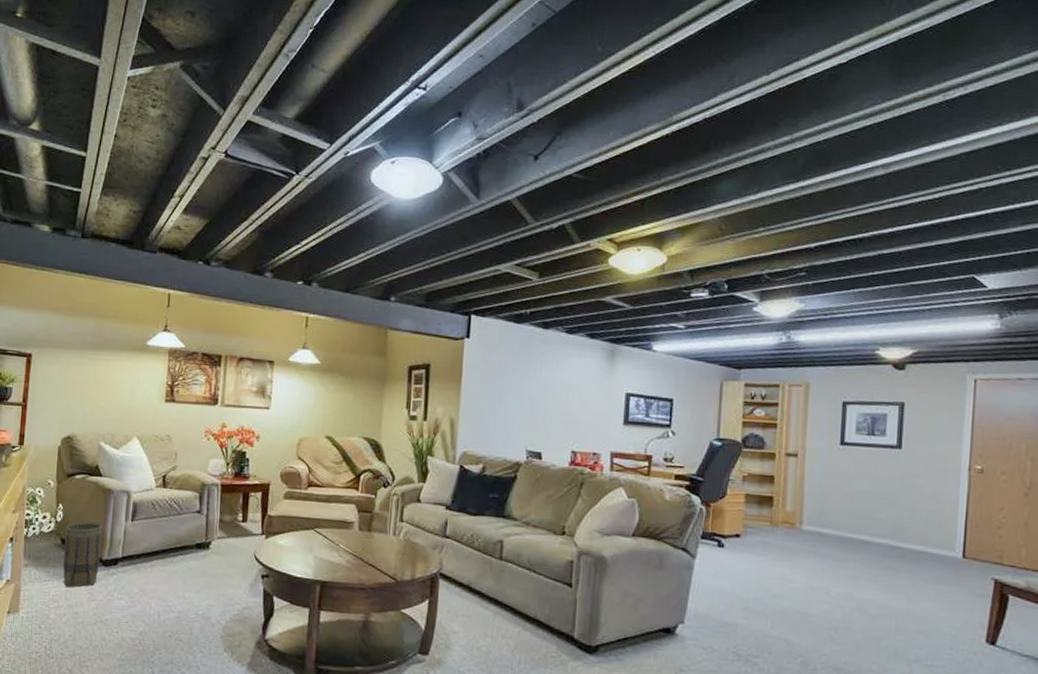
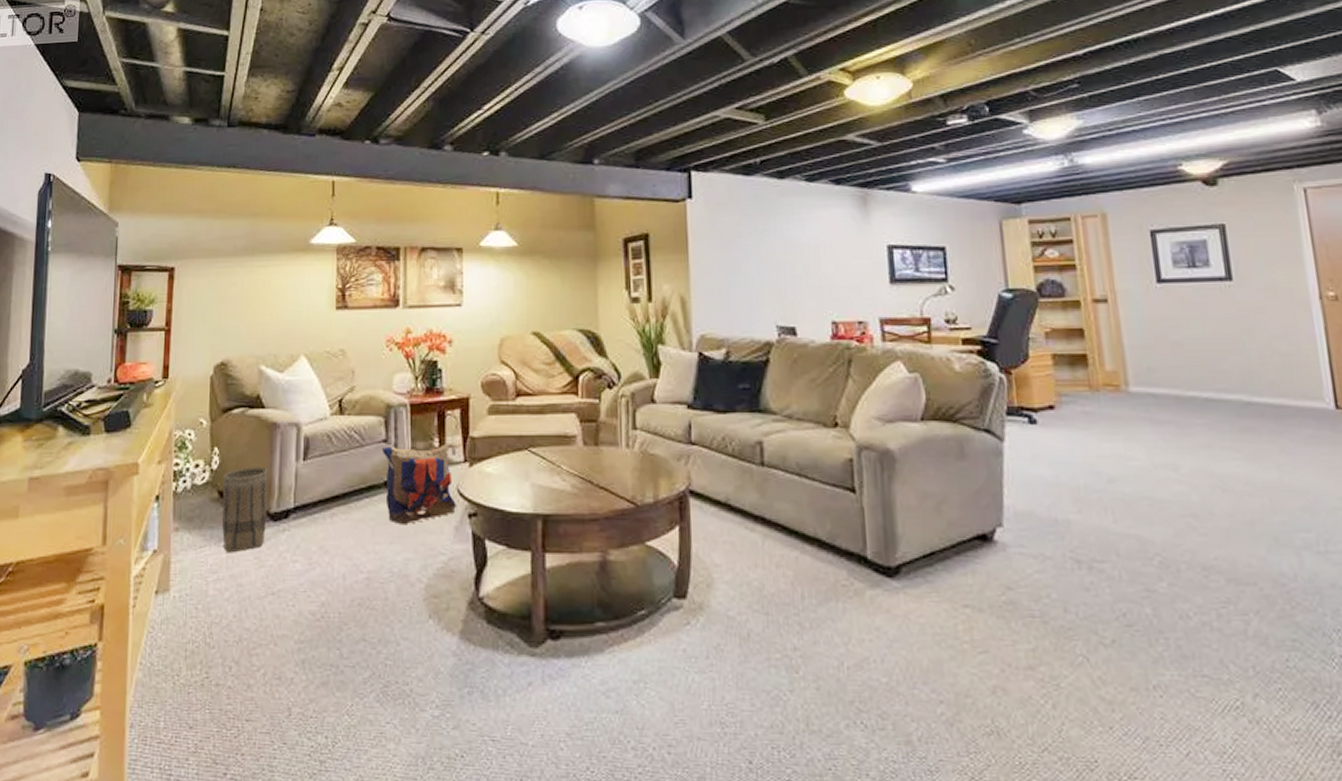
backpack: none [196,516,257,579] -> present [382,443,457,524]

